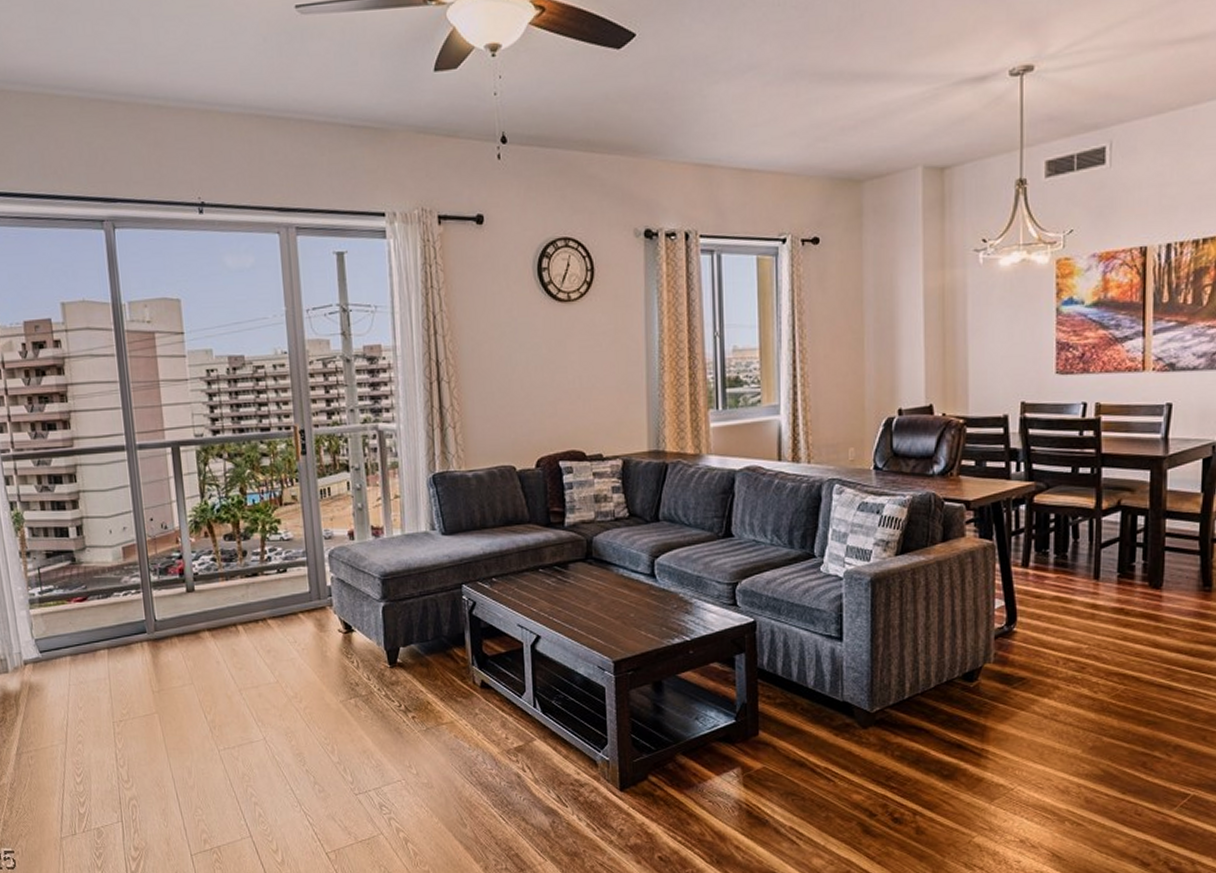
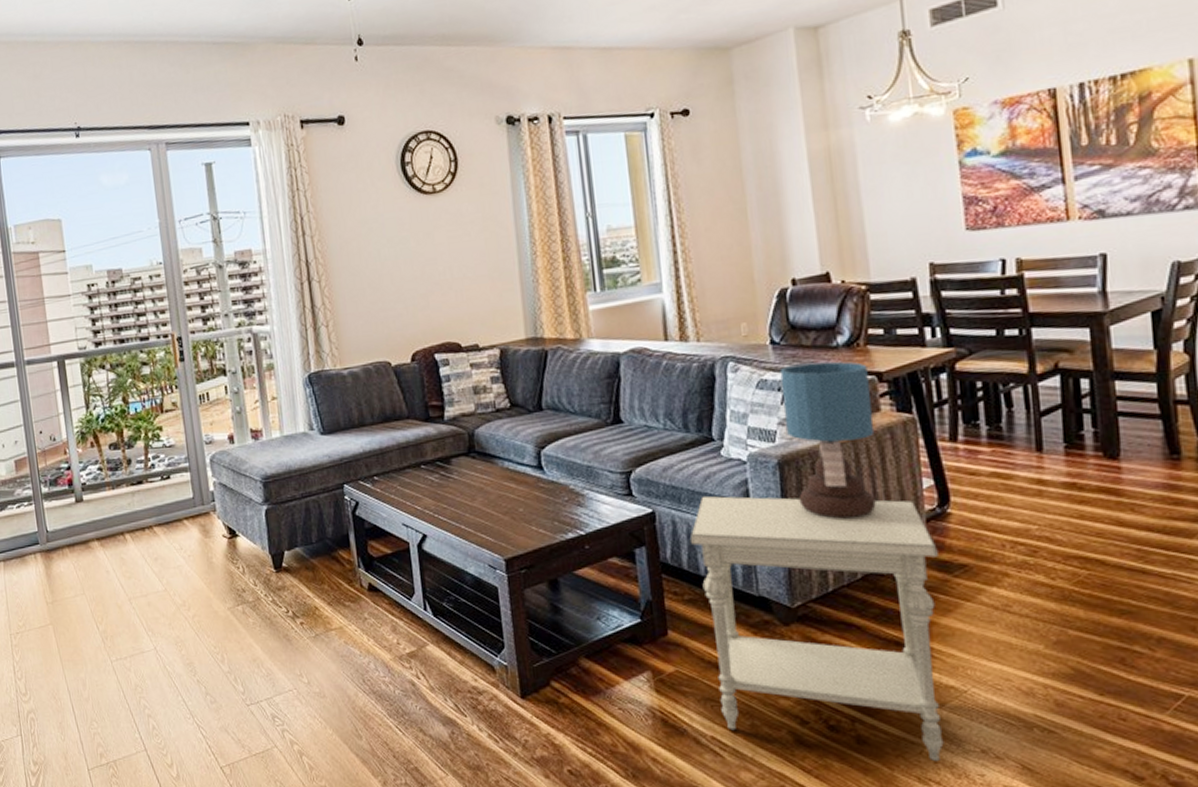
side table: none [785,608,1002,850] -> present [690,496,944,762]
table lamp: none [880,488,959,634] -> present [779,361,876,519]

